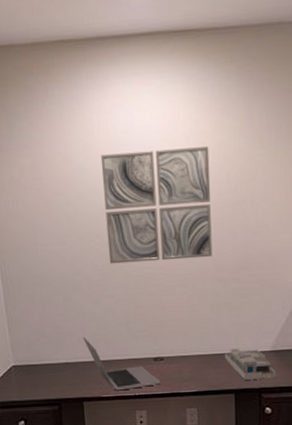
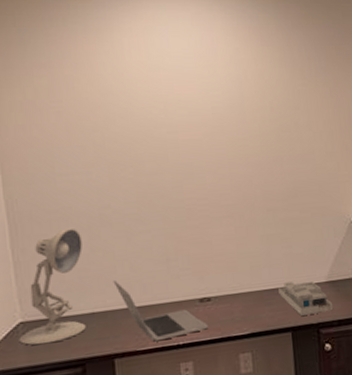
desk lamp: none [12,291,62,385] -> present [19,228,86,346]
wall art: present [100,146,213,264] -> none [132,74,260,195]

